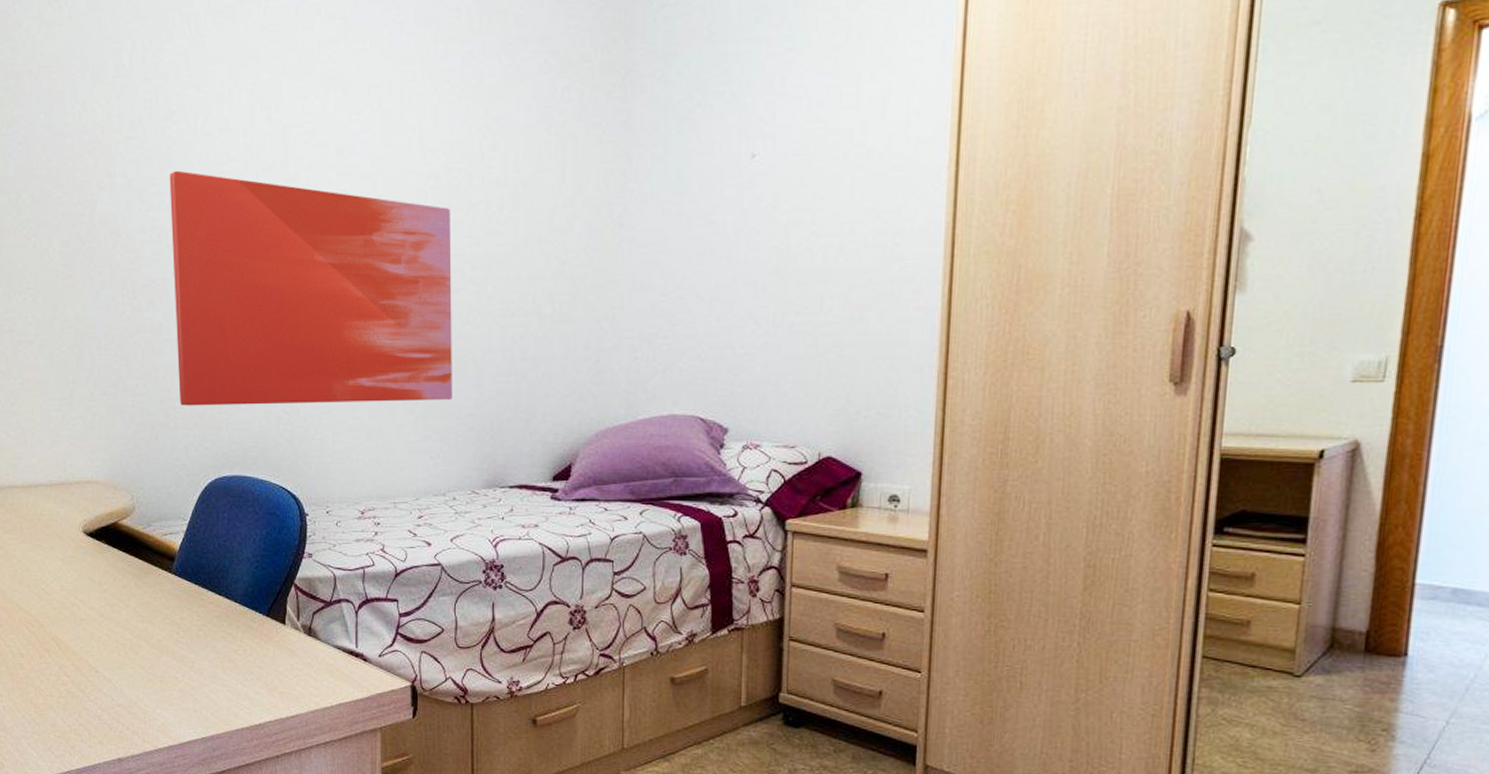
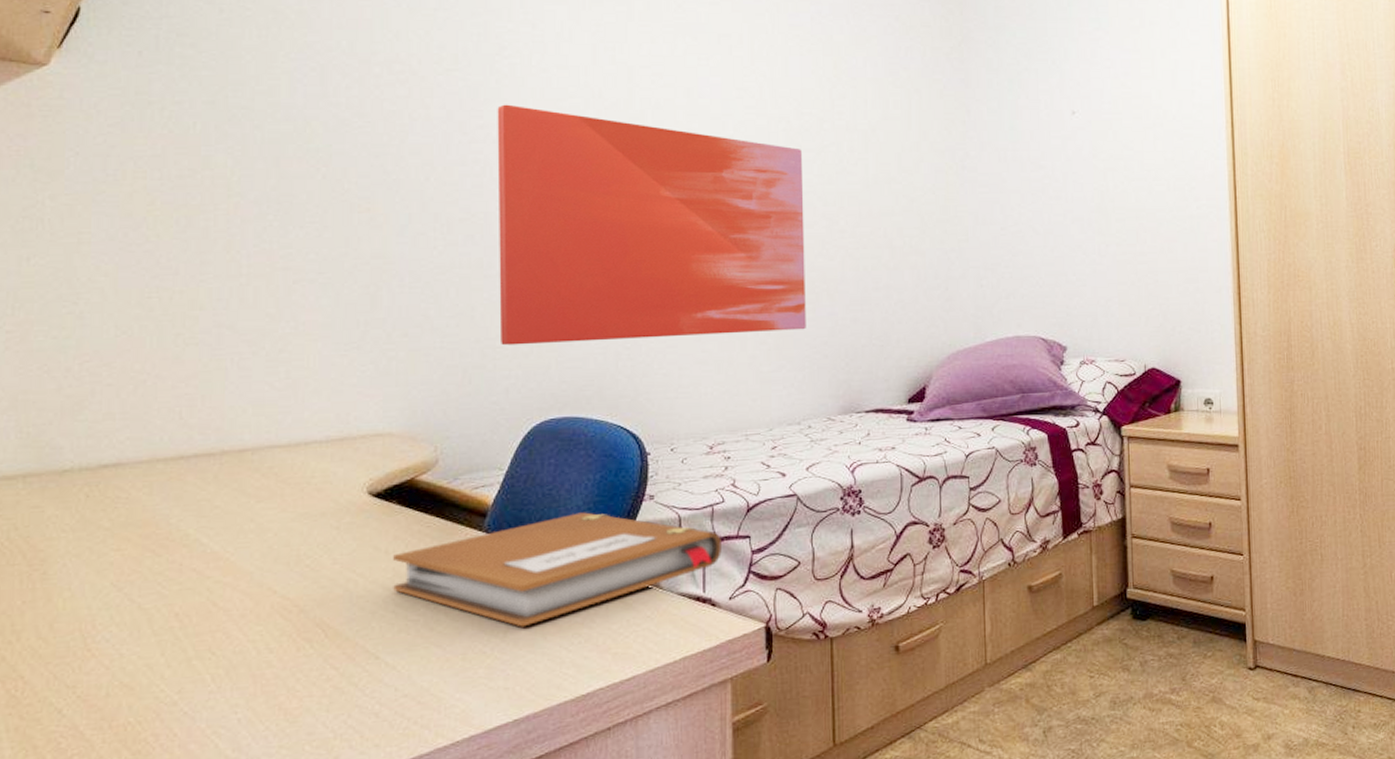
notebook: none [105,564,372,660] -> present [393,512,722,627]

